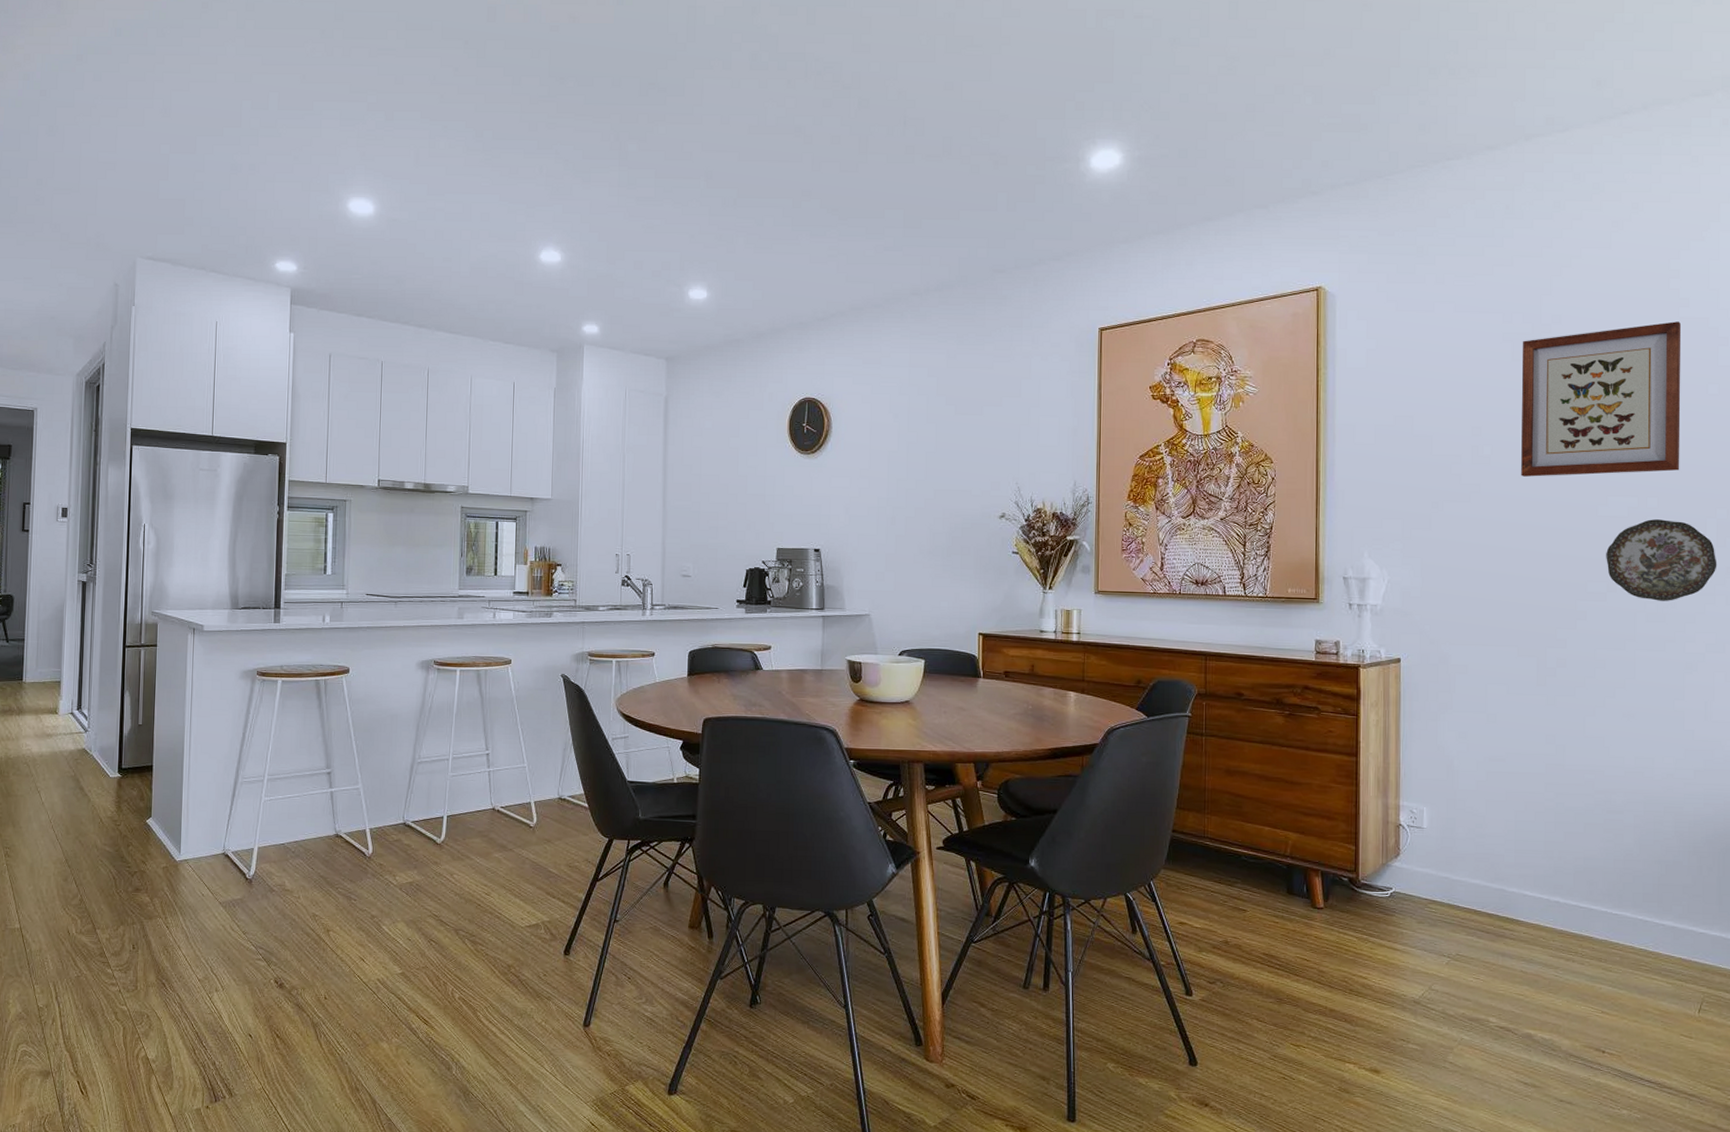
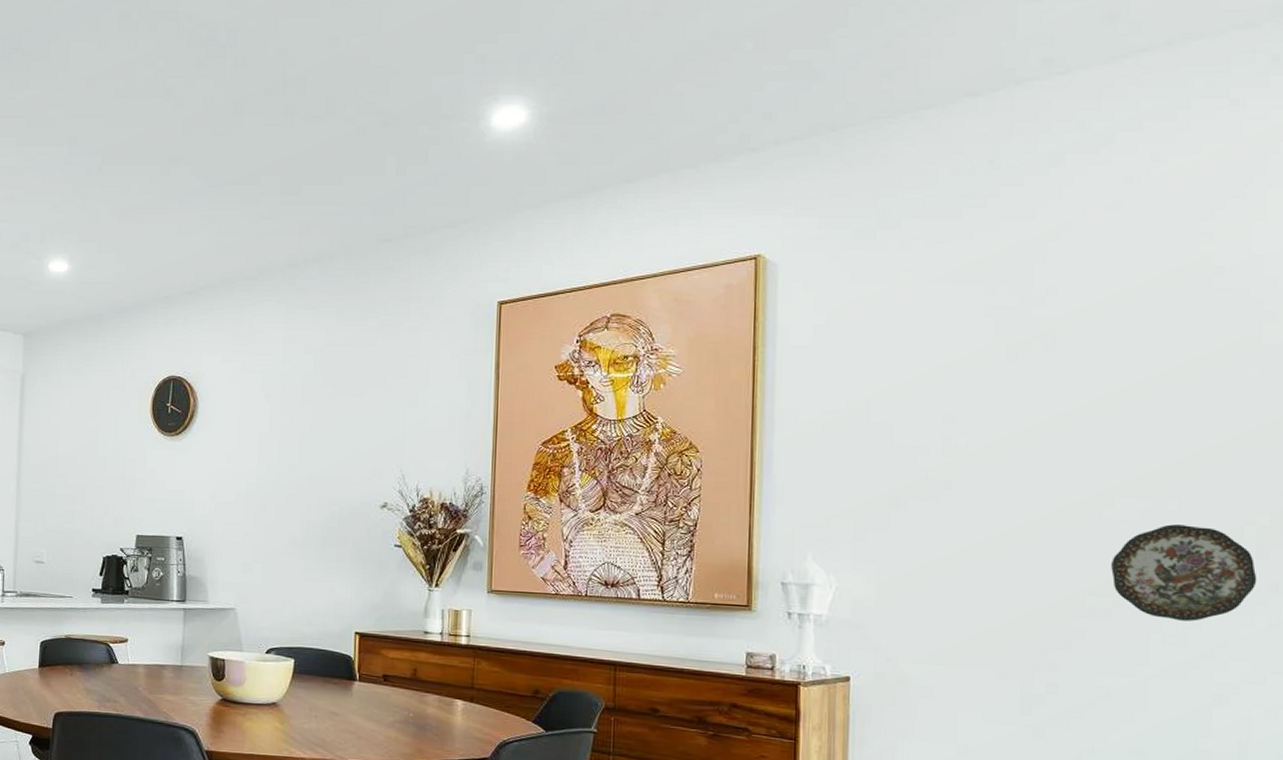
wall art: present [1521,321,1682,477] -> none [1004,293,1214,473]

